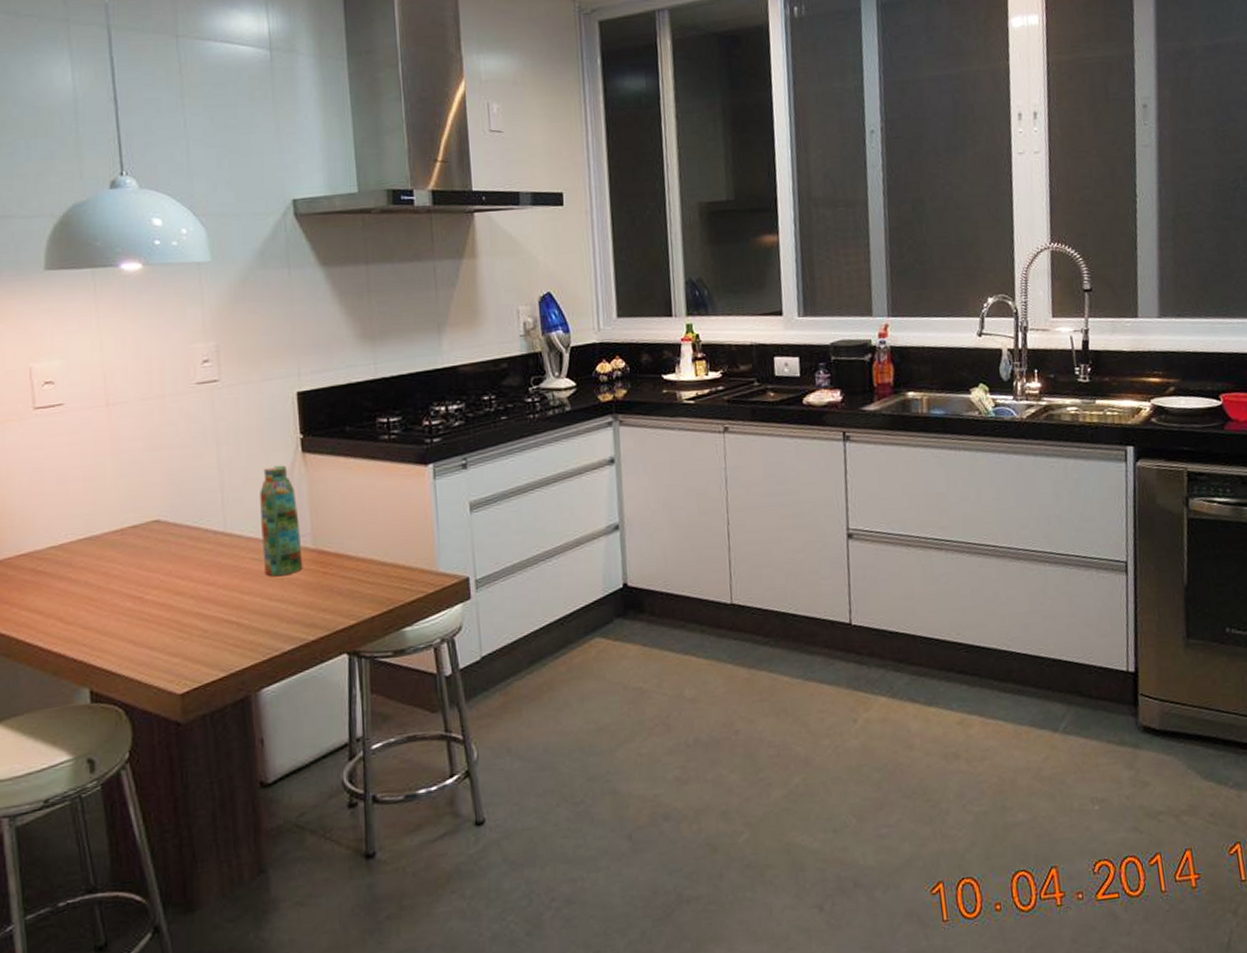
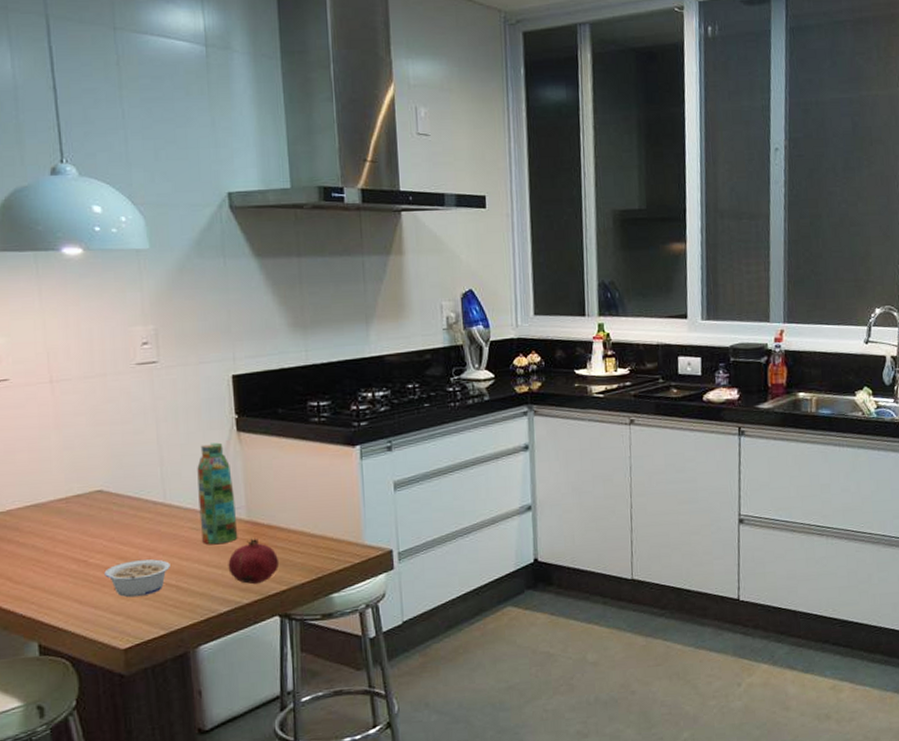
legume: none [161,594,231,637] -> present [104,559,170,598]
fruit: none [292,567,348,620] -> present [228,538,280,585]

